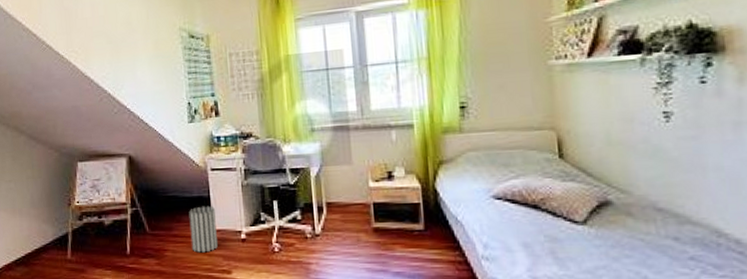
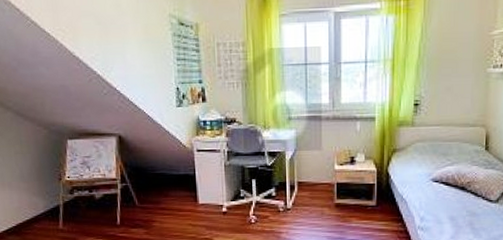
wastebasket: present [188,206,218,253] -> none [175,183,201,224]

